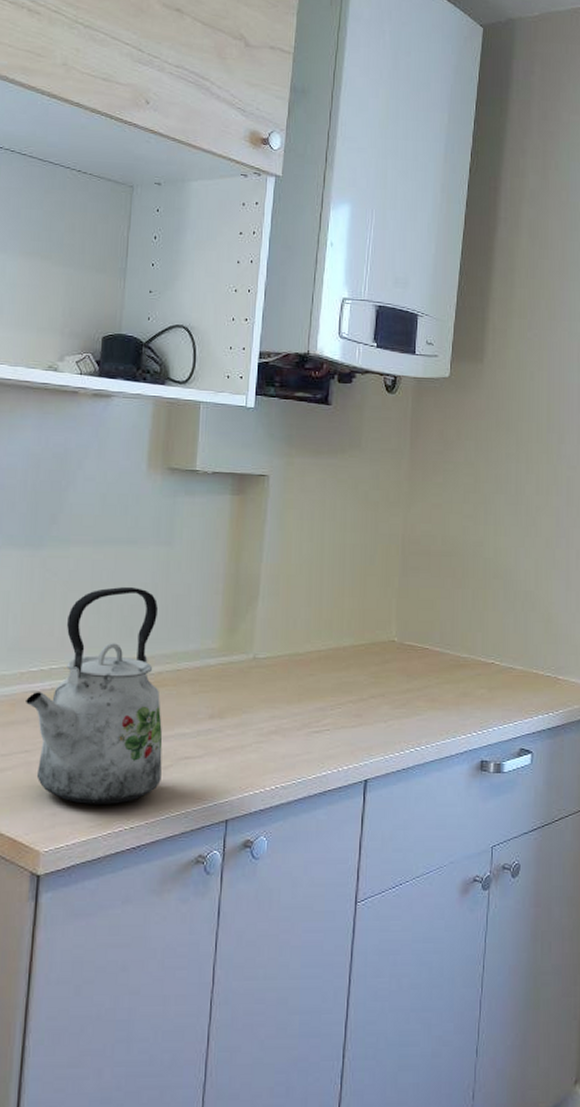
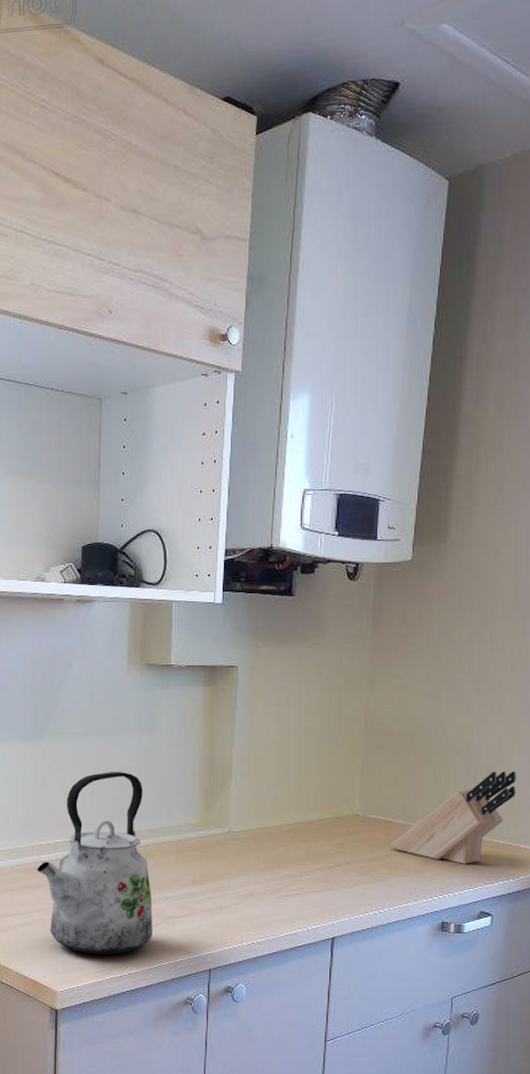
knife block: none [428,597,554,697] -> present [391,771,516,864]

